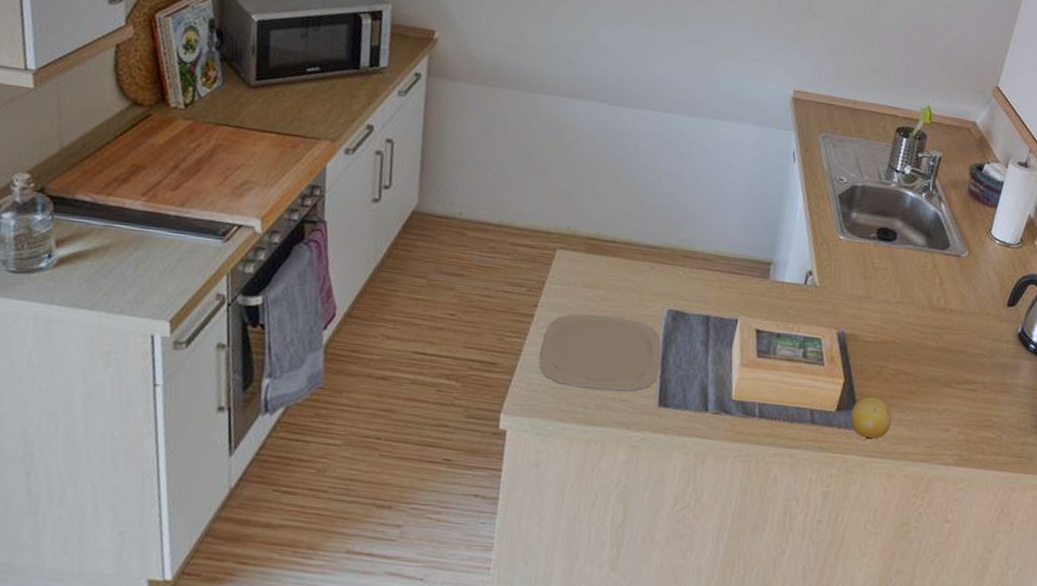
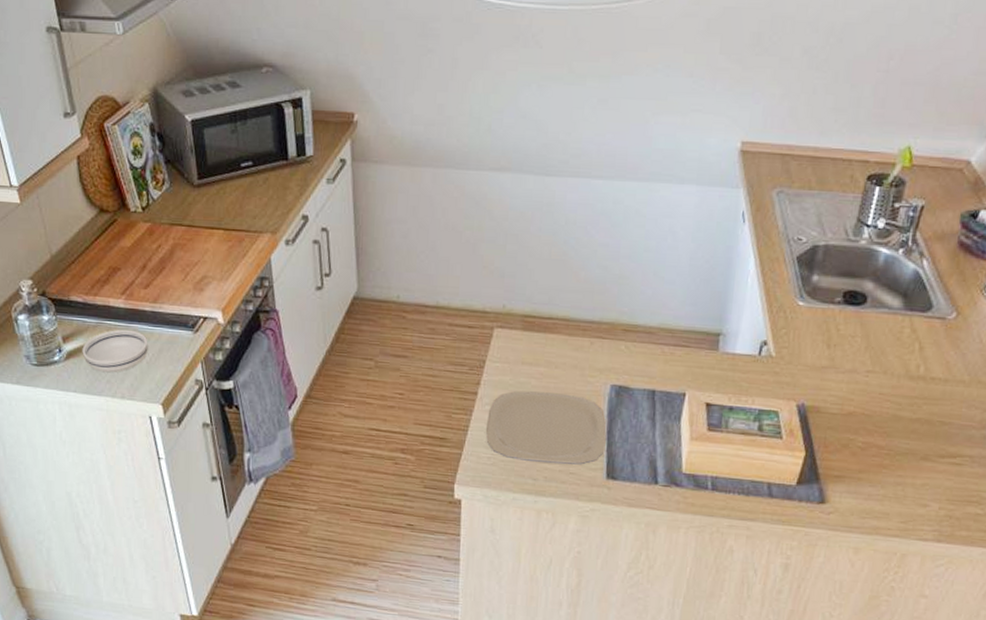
bowl: none [78,234,166,284] -> present [82,329,148,373]
fruit: present [851,397,892,439] -> none [813,471,861,514]

